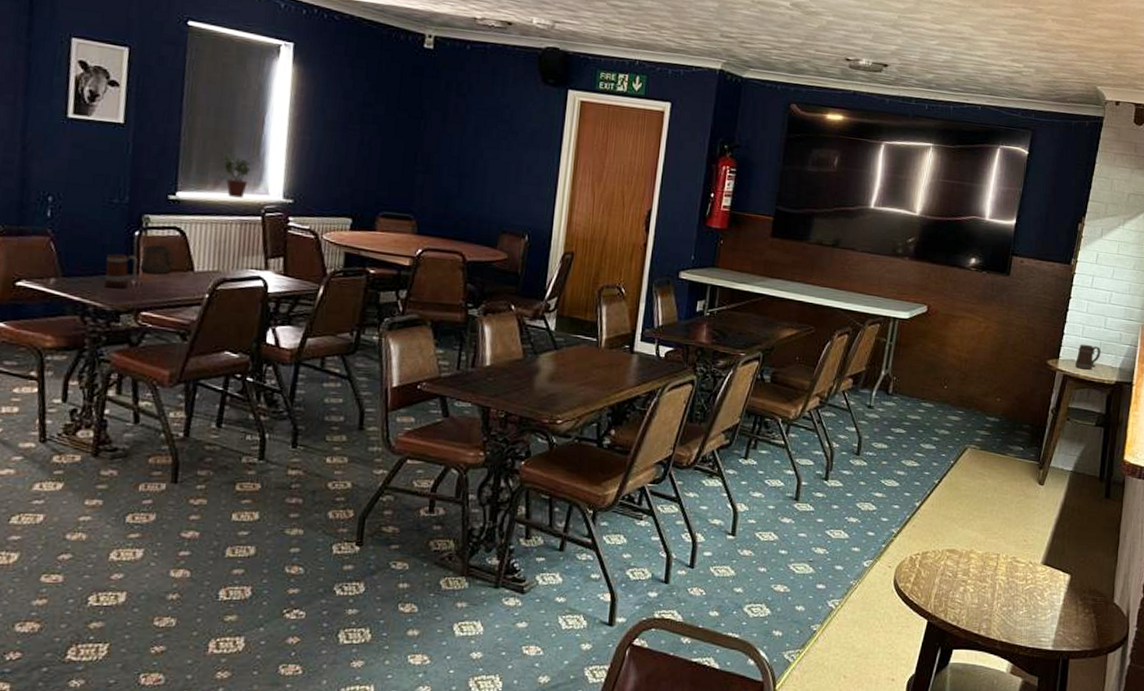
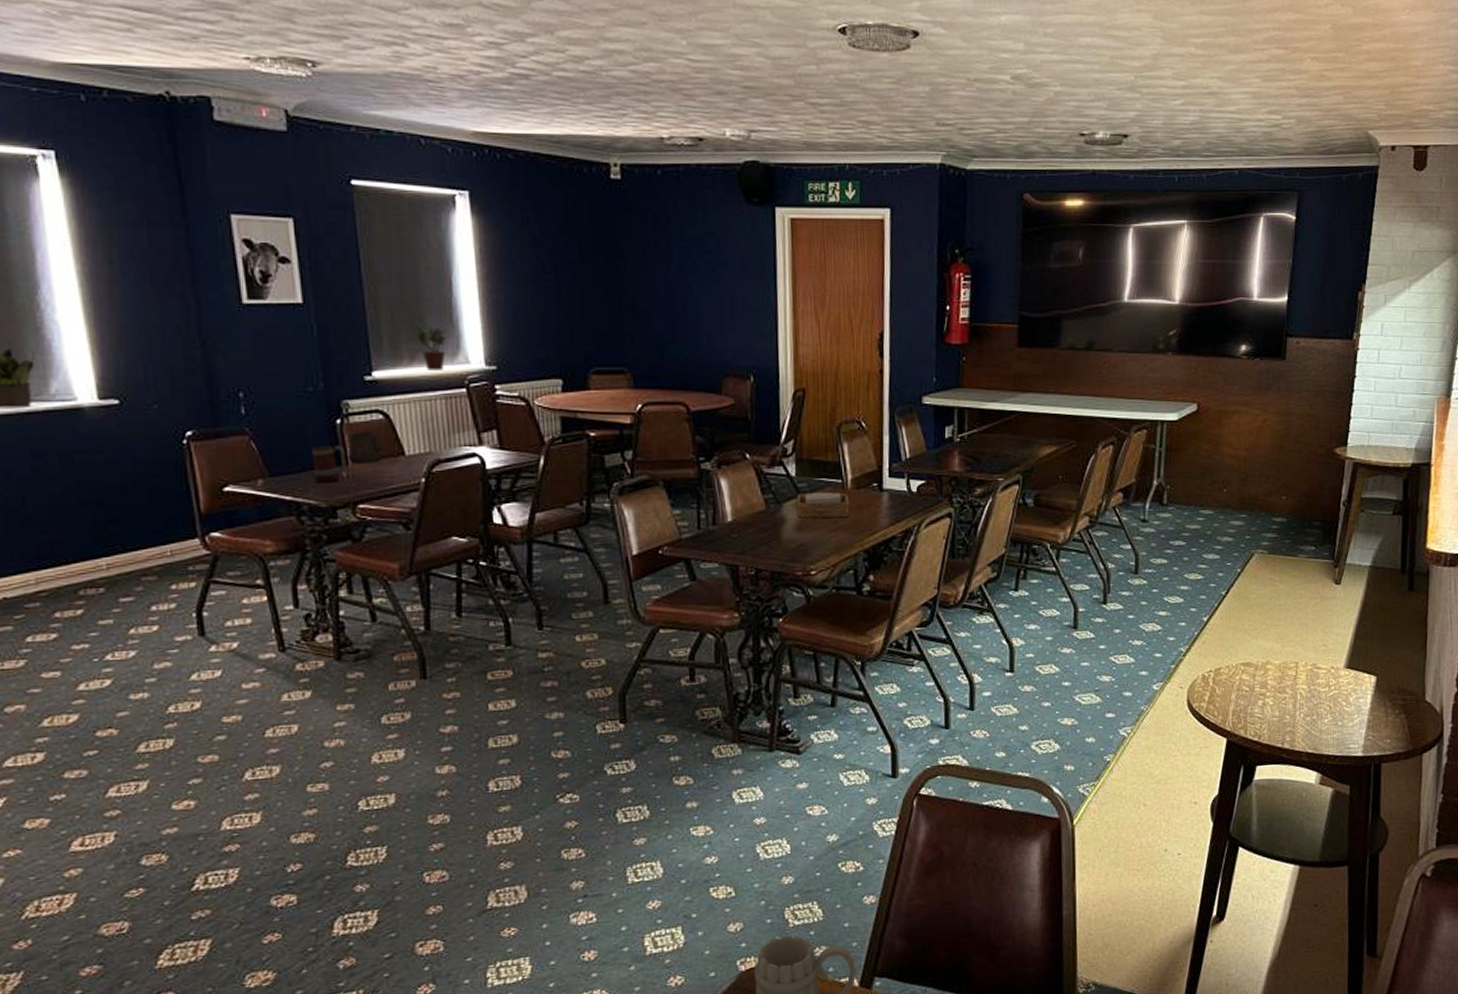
napkin holder: none [551,347,602,375] -> present [797,491,850,519]
beer mug: present [1075,344,1101,370] -> none [1366,426,1394,454]

